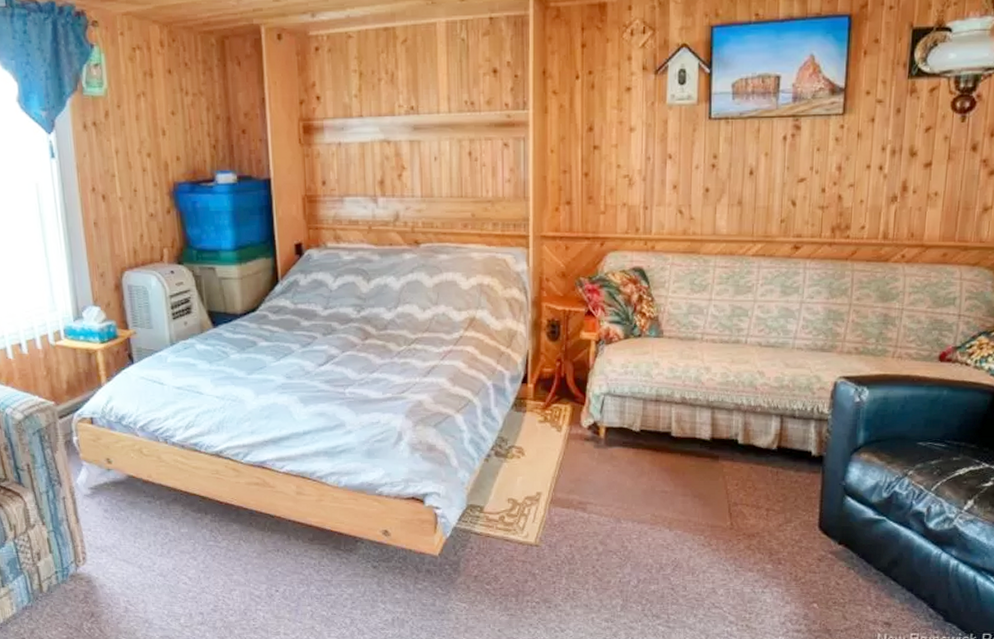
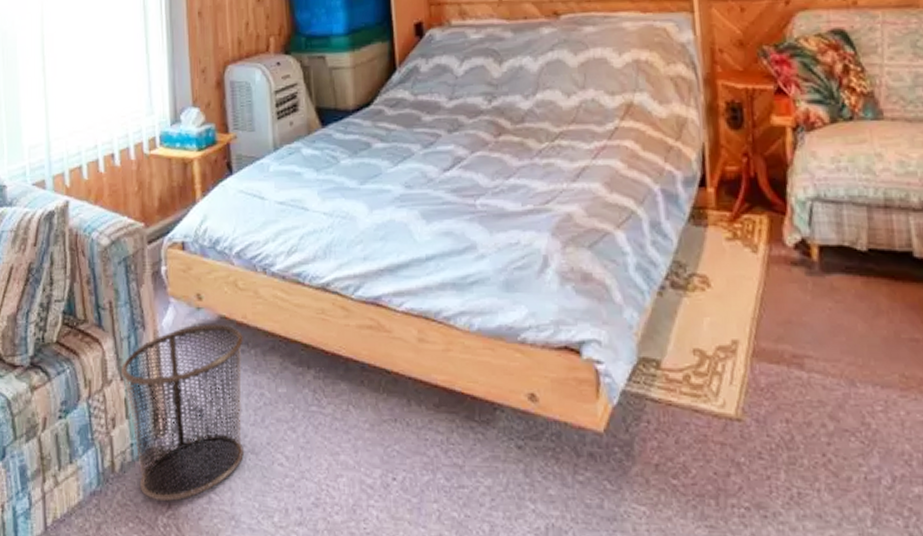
waste bin: none [42,481,154,611] -> present [121,324,244,501]

